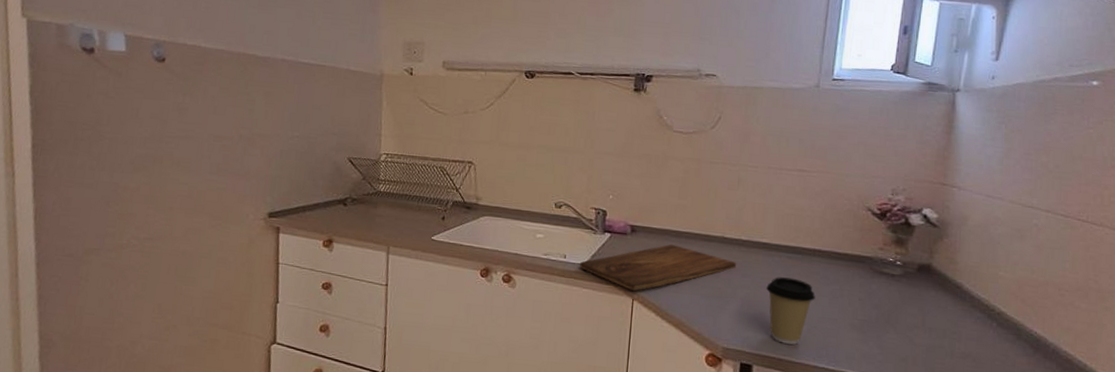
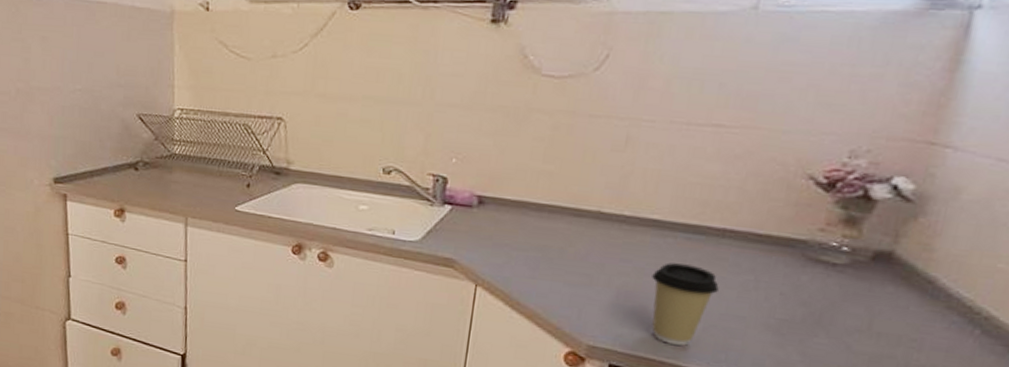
cutting board: present [580,243,737,291] -> none [411,219,615,275]

